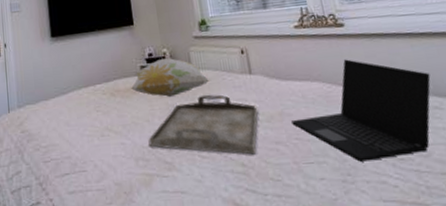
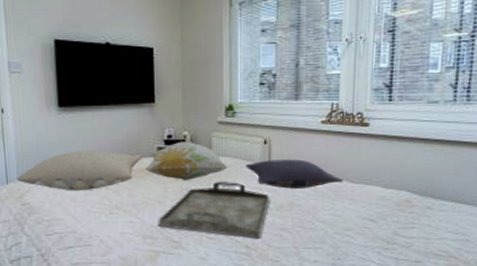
pillow: none [16,73,128,116] -> present [16,150,142,192]
pillow: none [226,66,332,98] -> present [245,159,344,189]
laptop: present [292,59,431,162] -> none [299,158,432,249]

